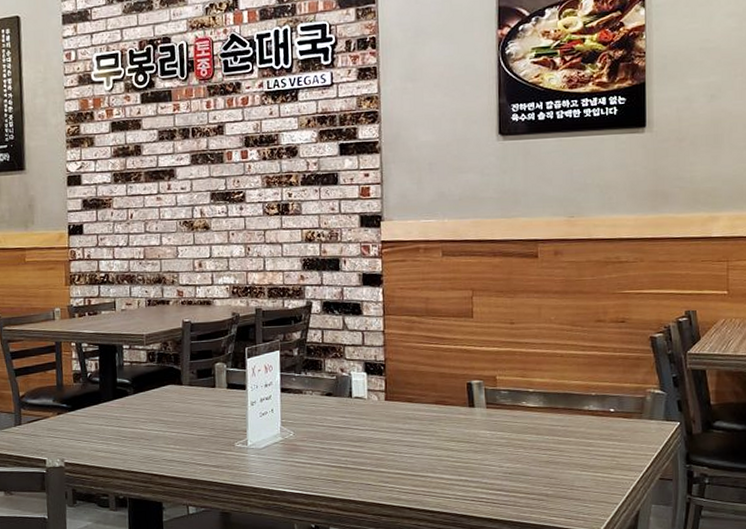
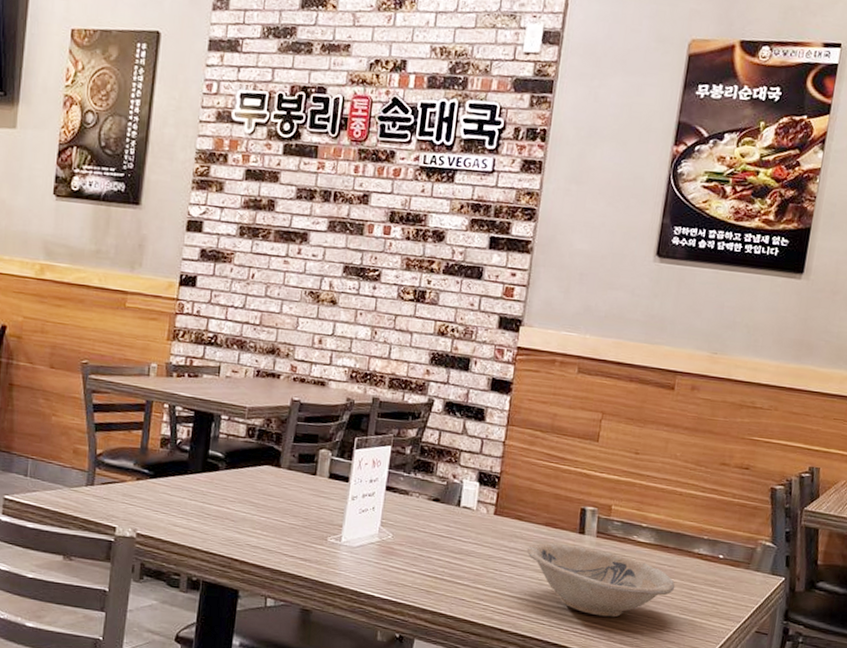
bowl: none [421,419,572,483] -> present [526,543,676,618]

